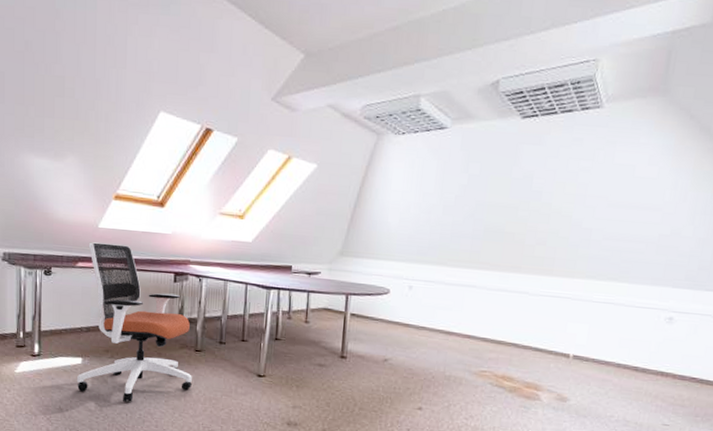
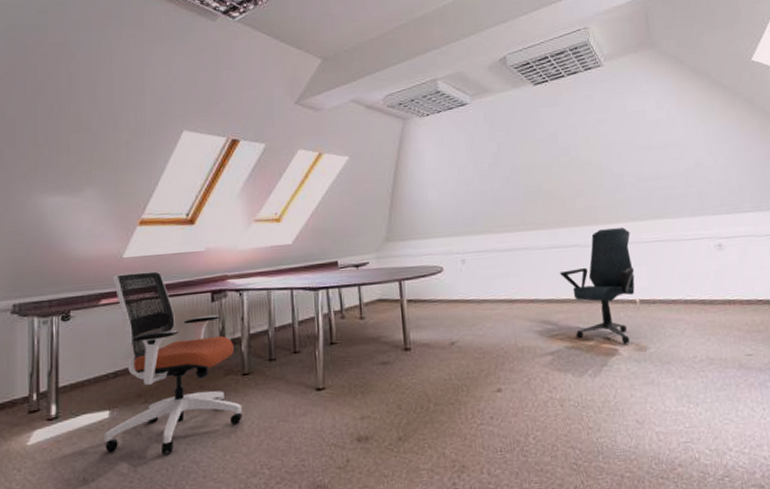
office chair: none [501,281,582,393] -> present [560,228,635,344]

